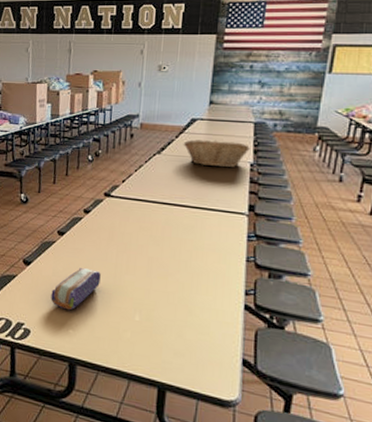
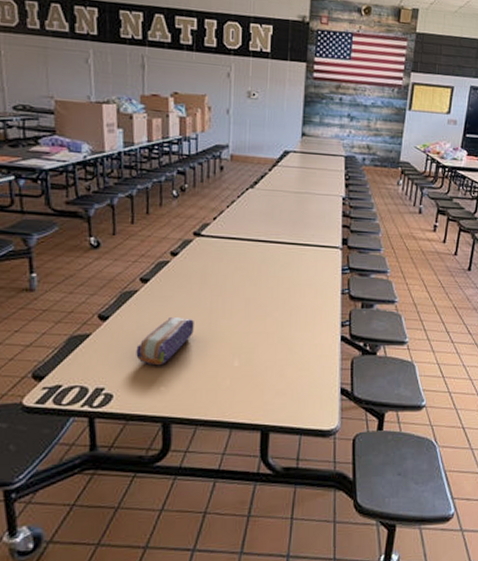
fruit basket: present [183,139,250,168] -> none [276,173,342,202]

